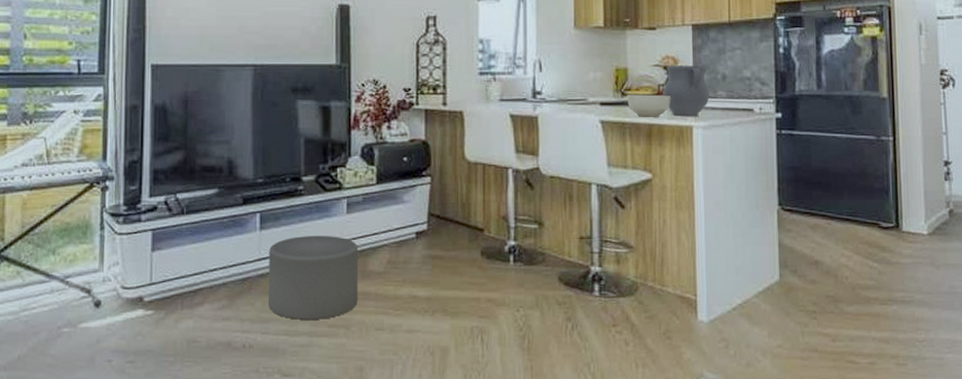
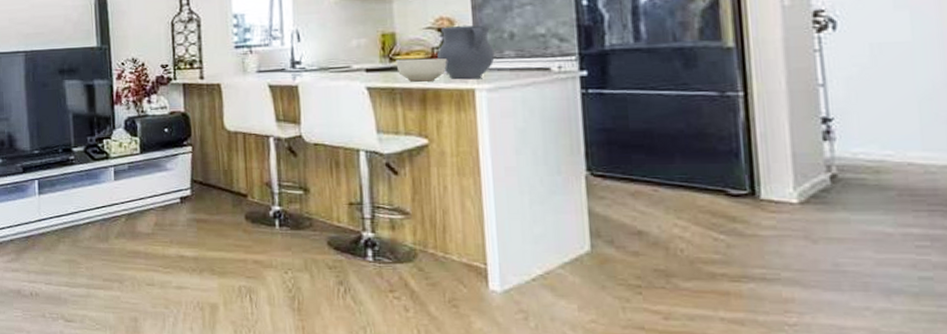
pouf: present [269,235,358,320] -> none [48,199,129,274]

